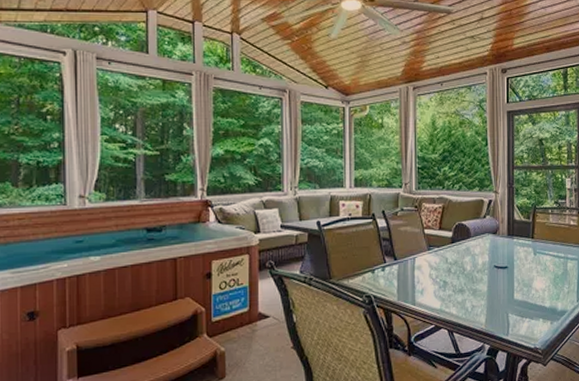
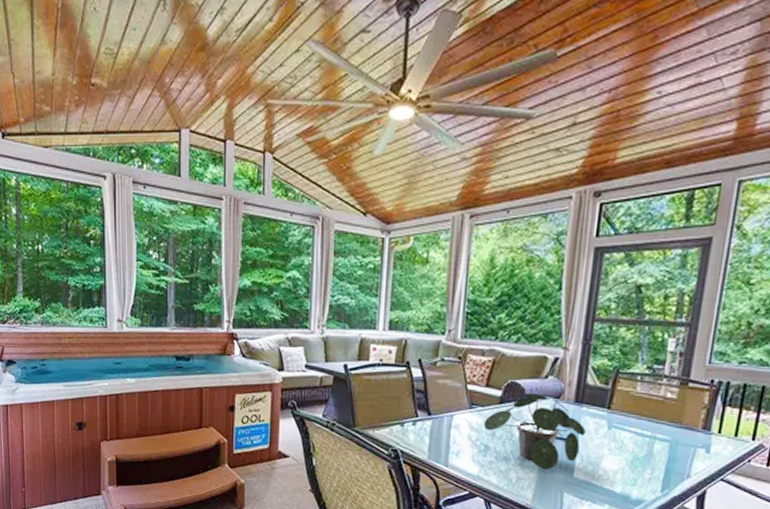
potted plant: none [440,231,519,296] -> present [483,392,586,470]

